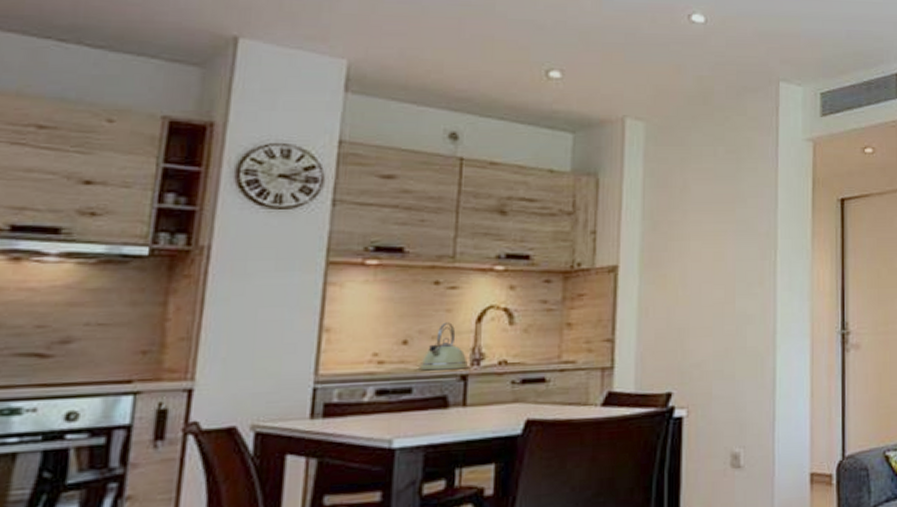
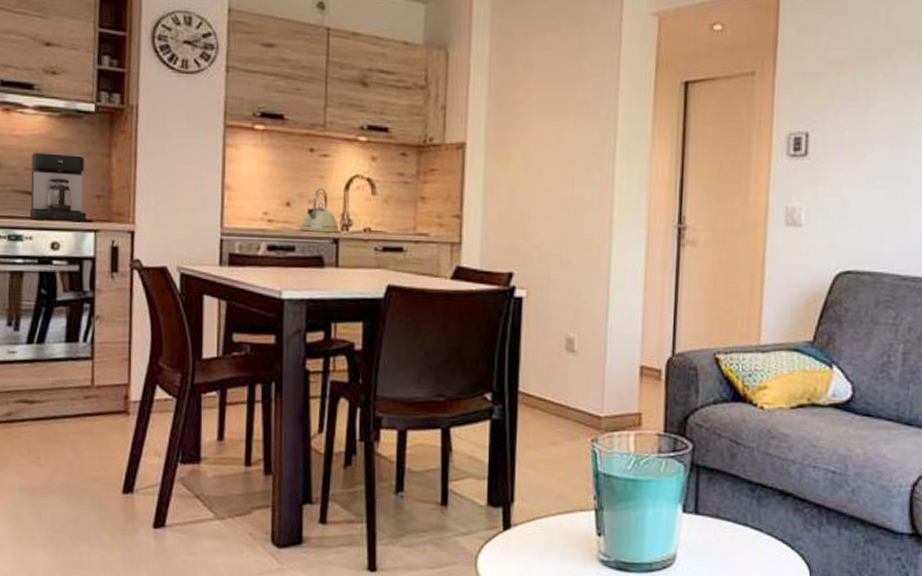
coffee maker: none [35,306,127,388] -> present [29,152,86,223]

